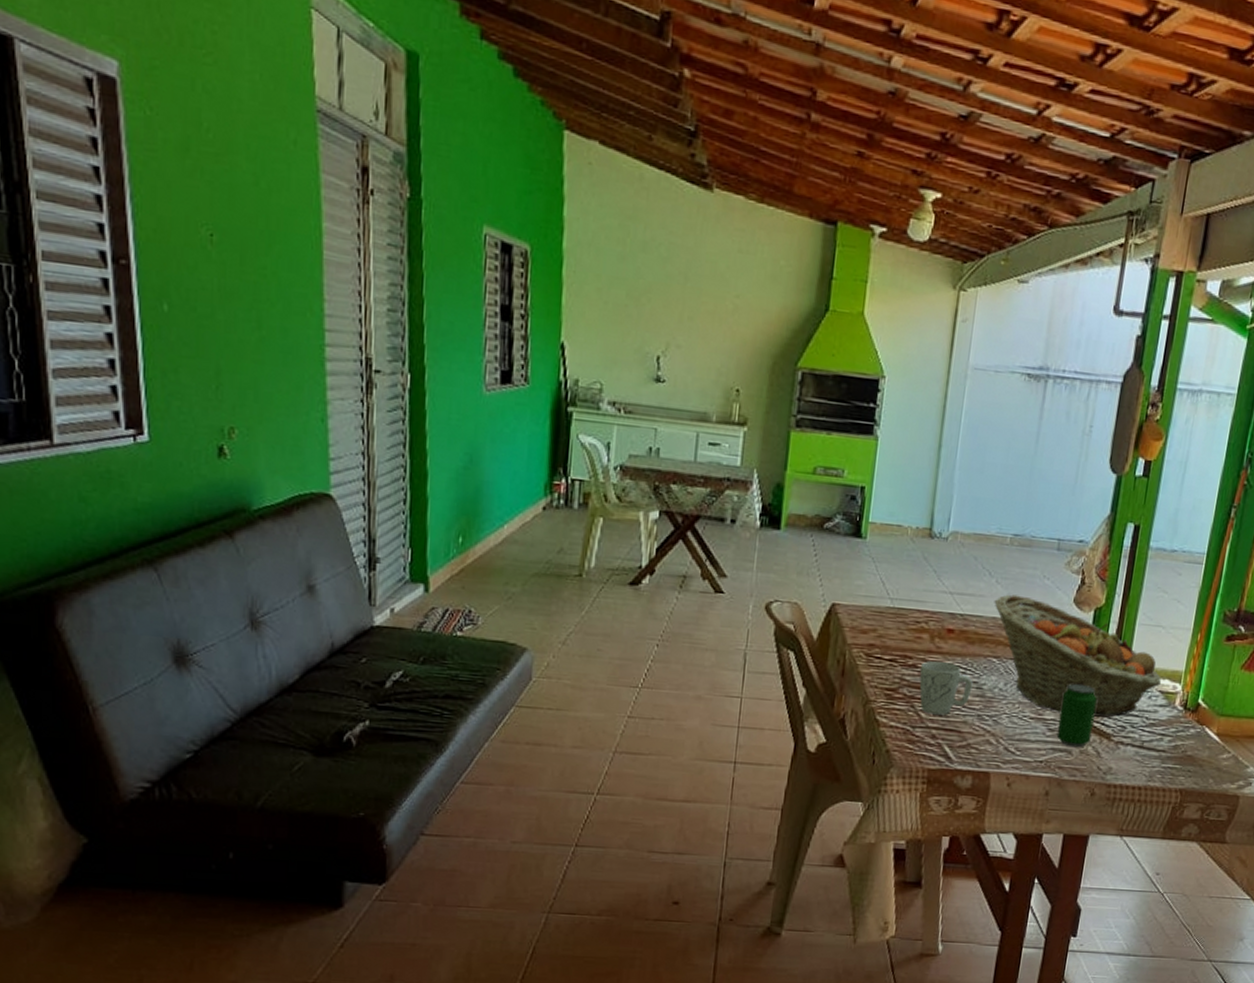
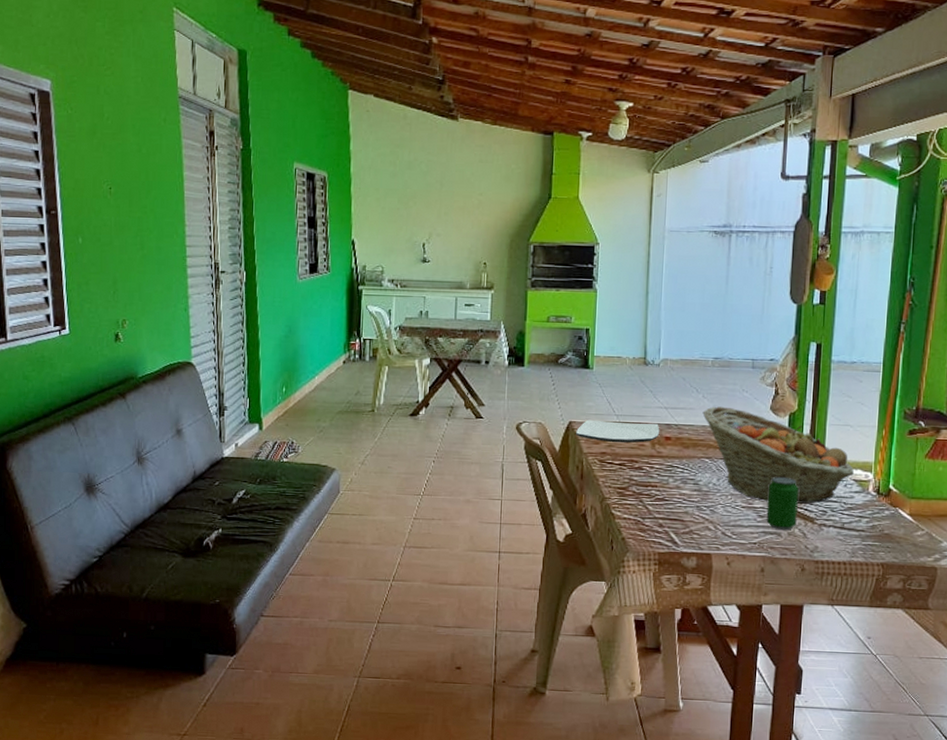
plate: none [839,602,942,635] -> present [576,419,660,443]
mug: present [919,661,973,715] -> none [645,464,690,508]

